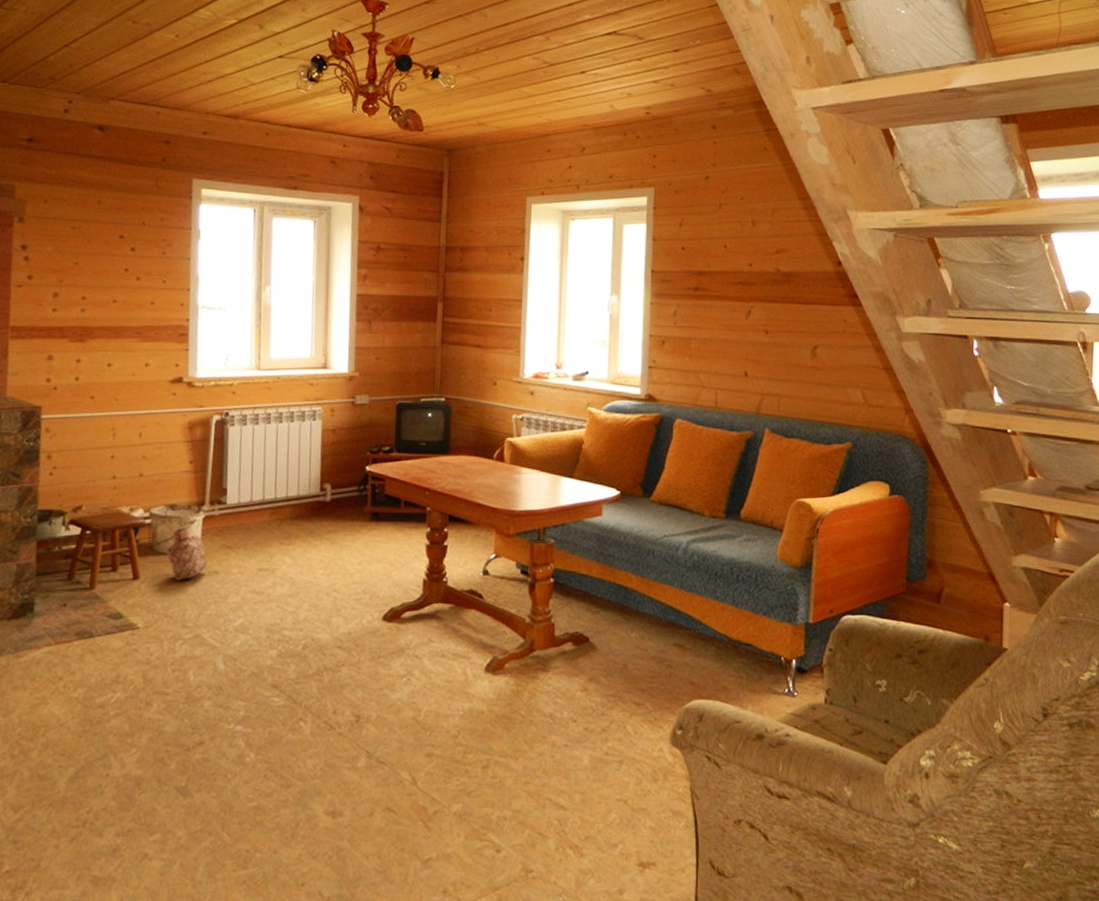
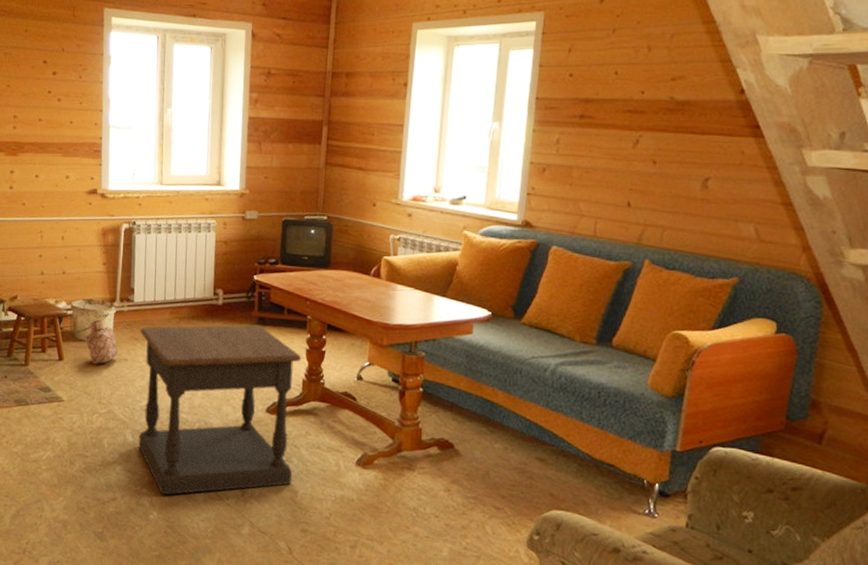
side table: none [231,521,422,731] -> present [138,324,302,495]

